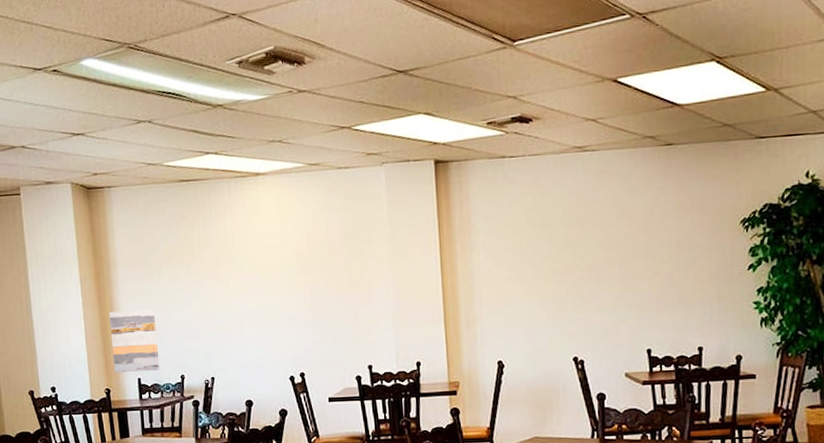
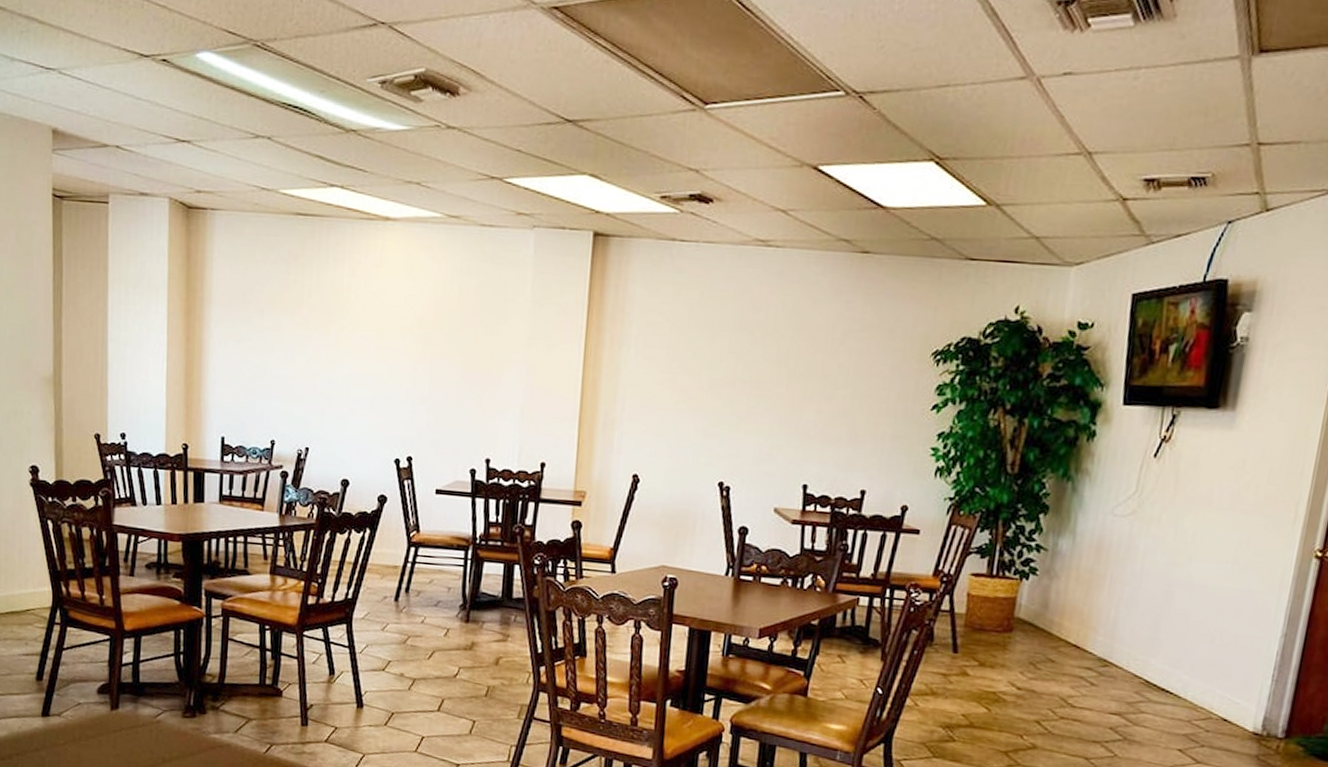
wall art: present [109,309,160,372] -> none [195,355,250,431]

